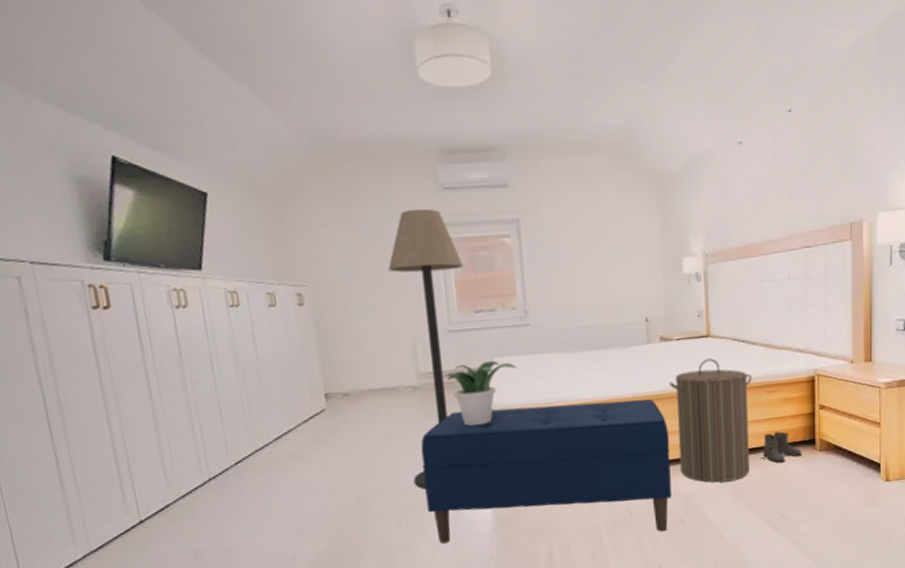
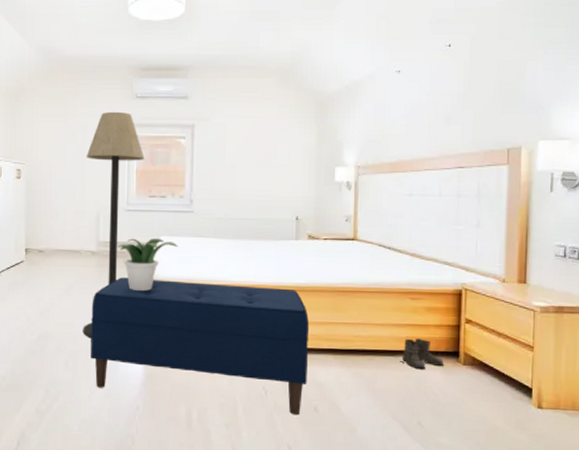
laundry hamper: present [668,358,753,483] -> none [312,260,397,379]

